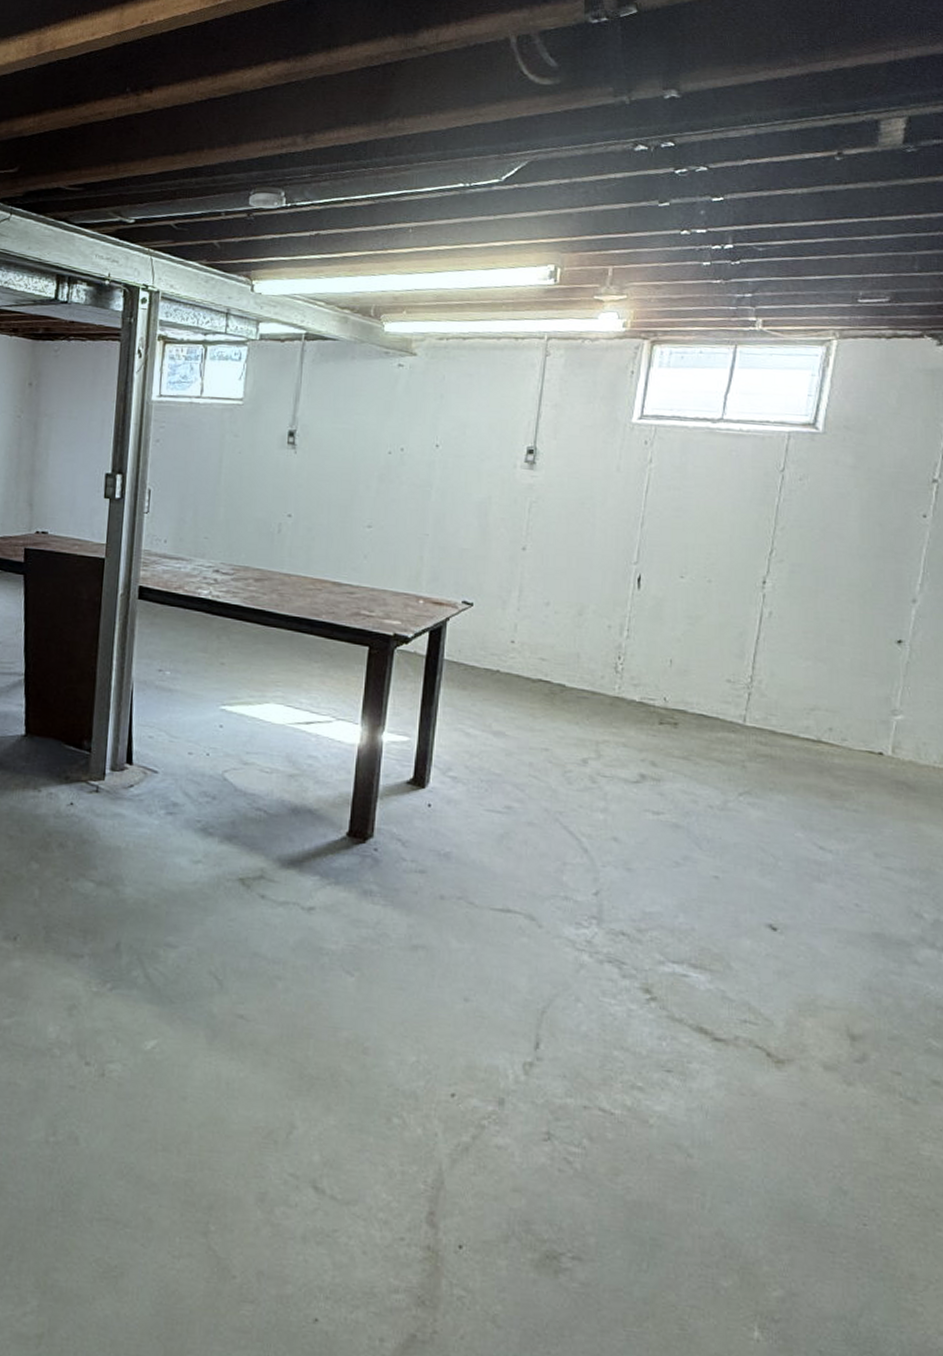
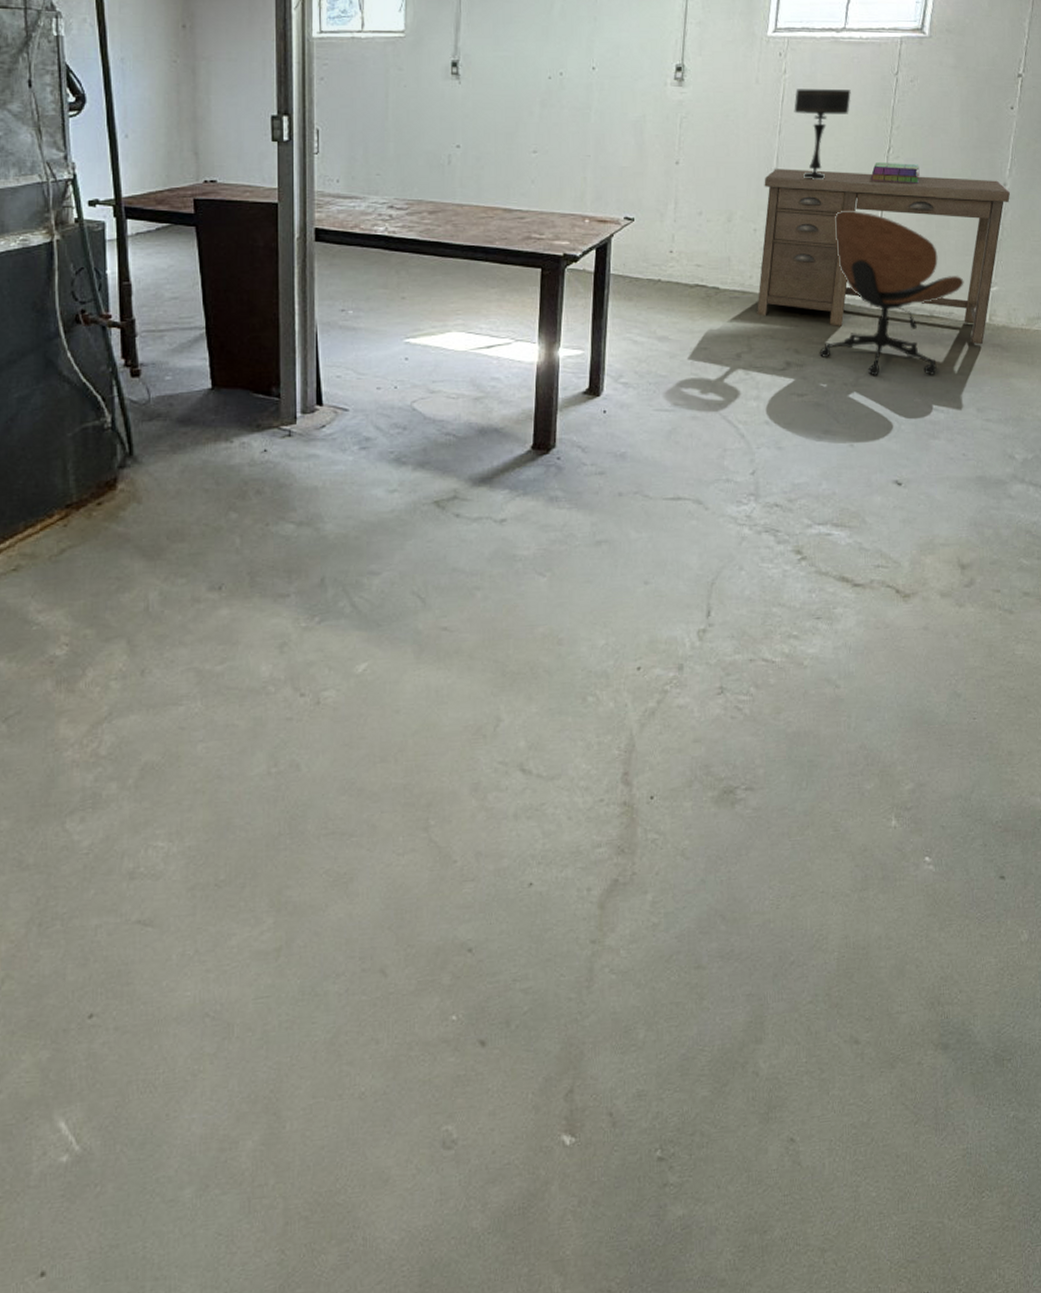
desk: none [608,563,922,780] -> present [757,169,1011,345]
table lamp: none [659,480,727,579] -> present [794,89,851,179]
office chair: none [680,614,861,808] -> present [819,211,964,376]
stack of books: none [749,565,808,592] -> present [871,163,920,184]

